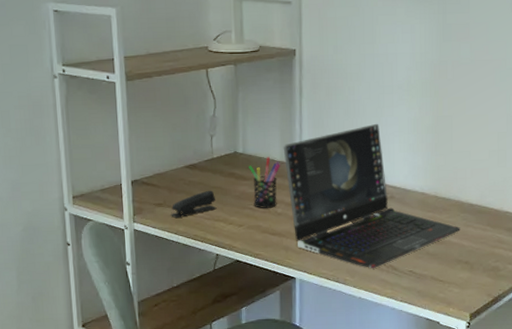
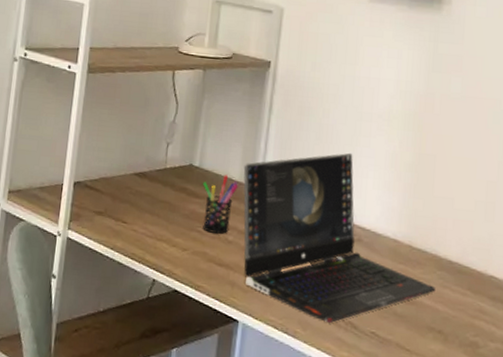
stapler: present [170,190,217,218] -> none [109,204,162,231]

